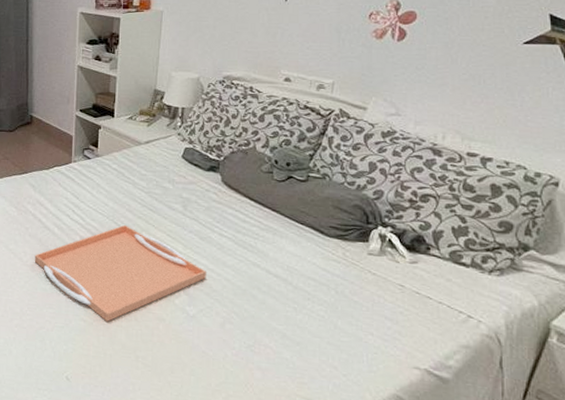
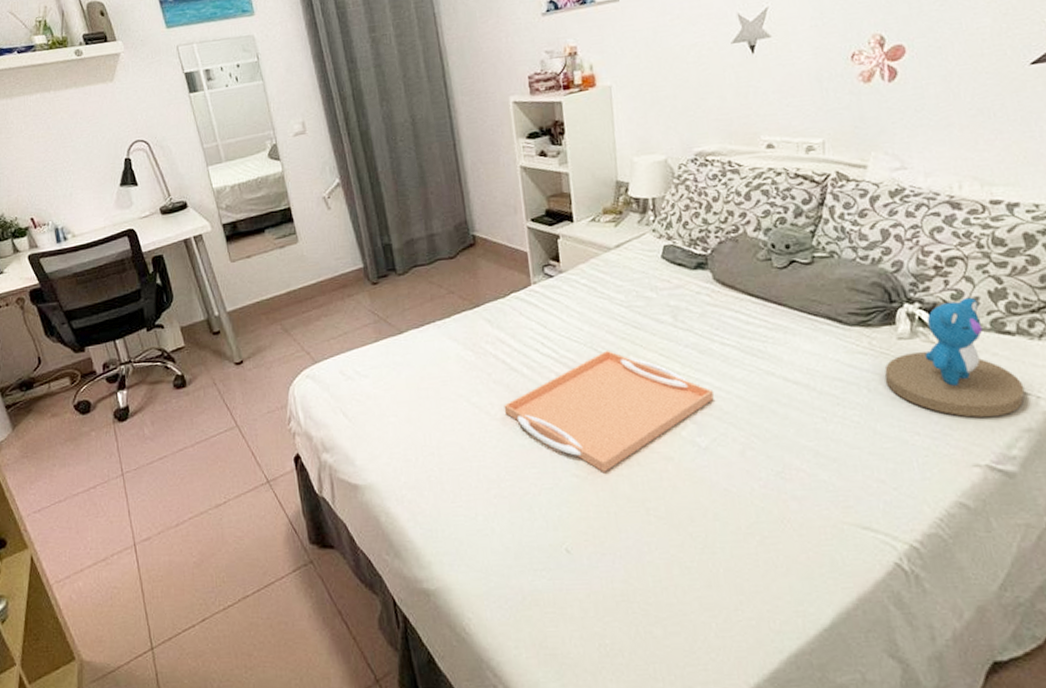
teddy bear: none [351,229,469,332] -> present [884,297,1025,418]

